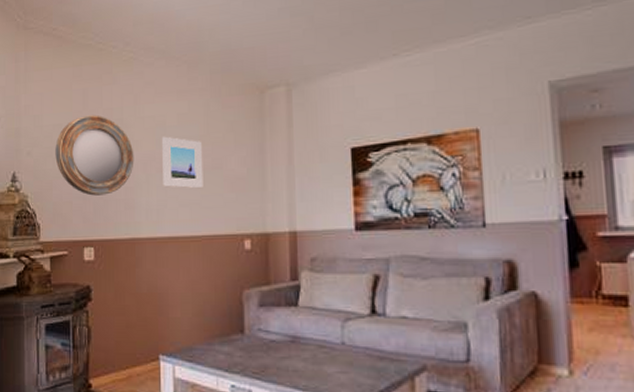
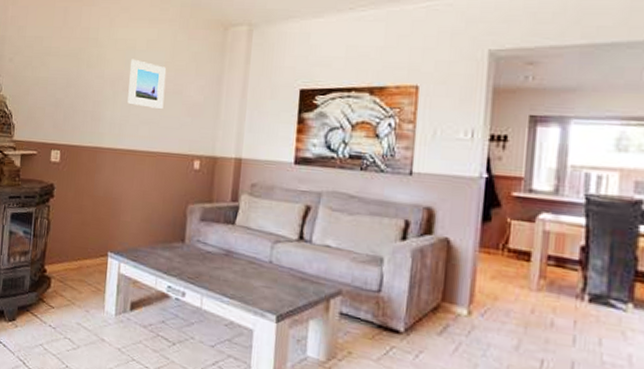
home mirror: present [55,115,134,196] -> none [34,32,105,106]

